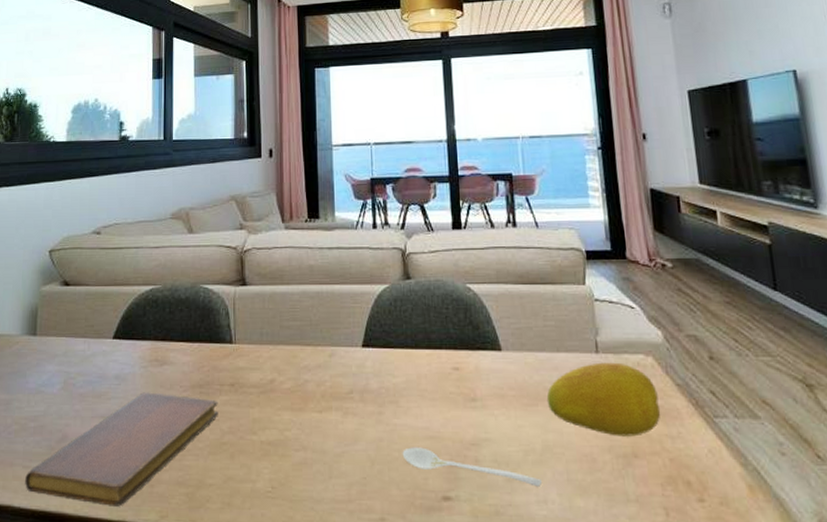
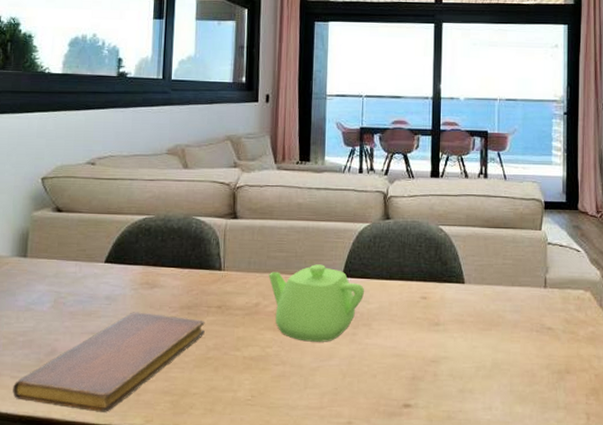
teapot: none [282,333,389,423] -> present [268,264,365,342]
stirrer: present [402,447,542,487] -> none [371,363,488,396]
fruit: present [546,362,661,437] -> none [499,295,592,357]

